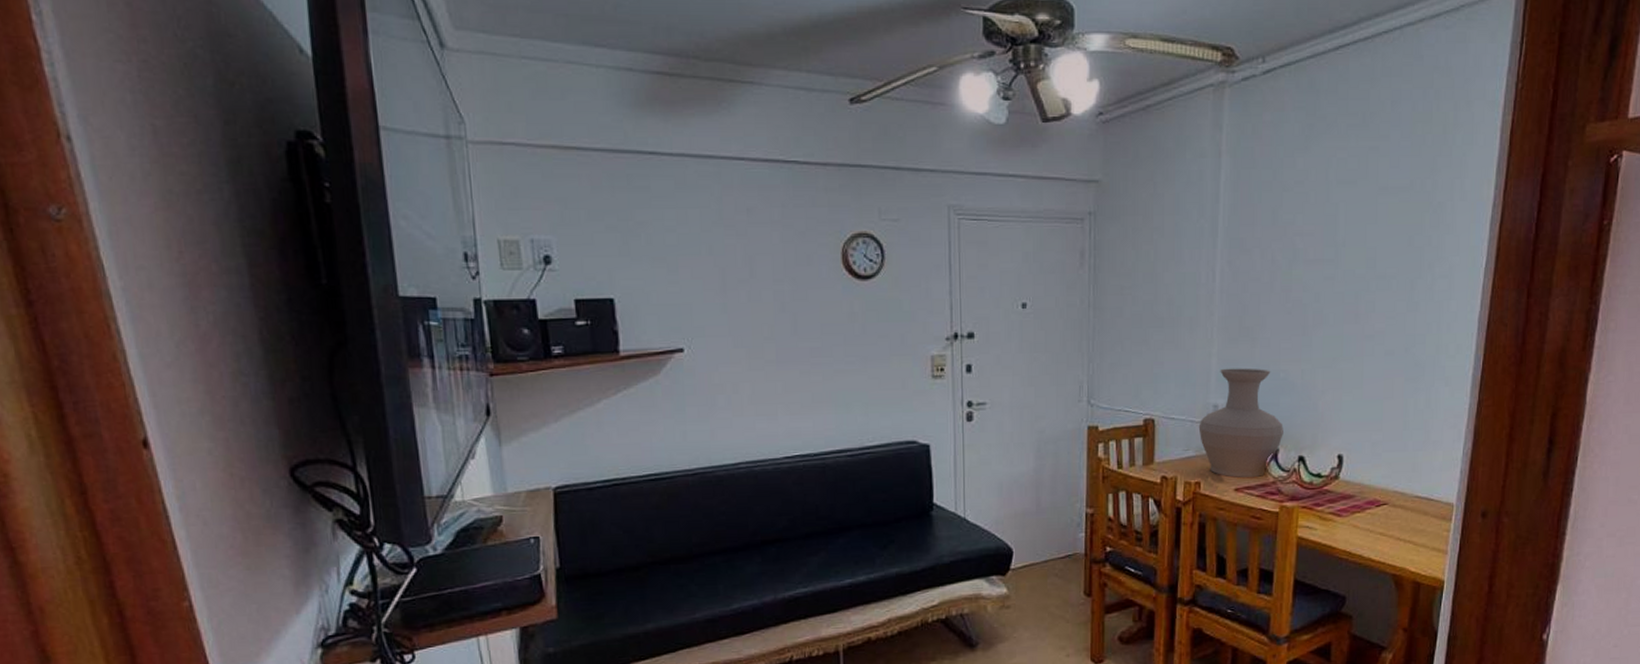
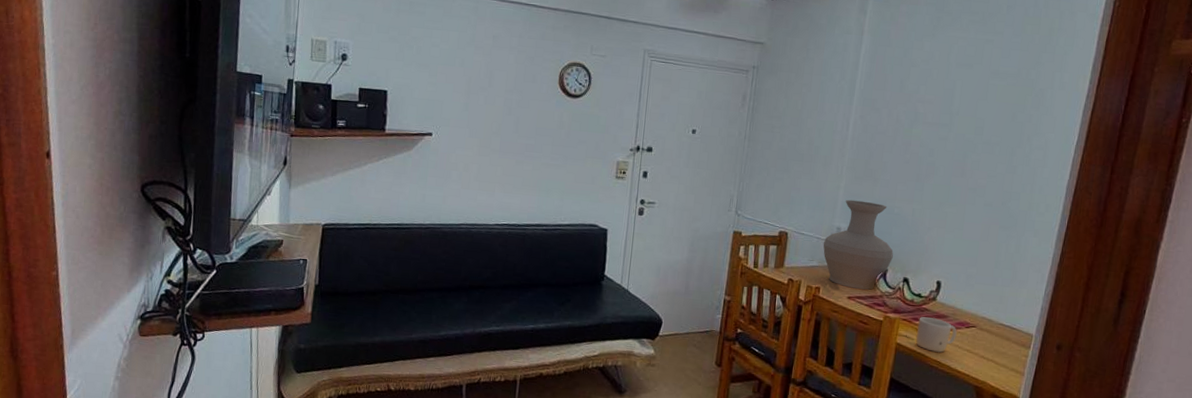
mug: none [1319,500,1366,541] -> present [915,317,957,353]

